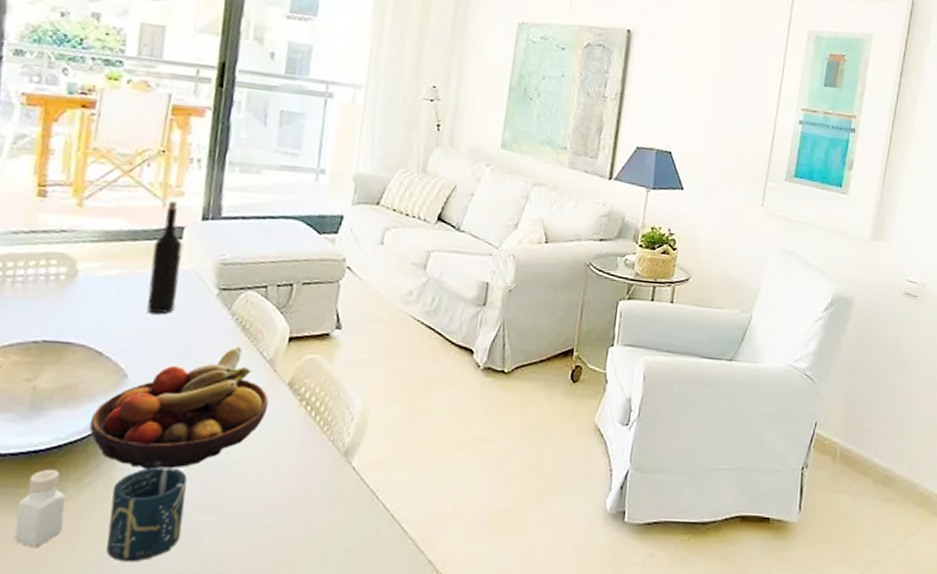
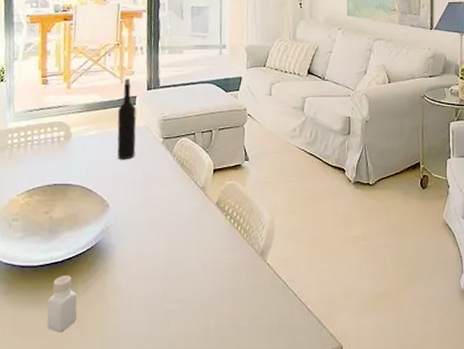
fruit bowl: present [89,346,269,470] -> none [88,179,205,272]
cup: present [106,466,188,562] -> none [106,270,155,341]

